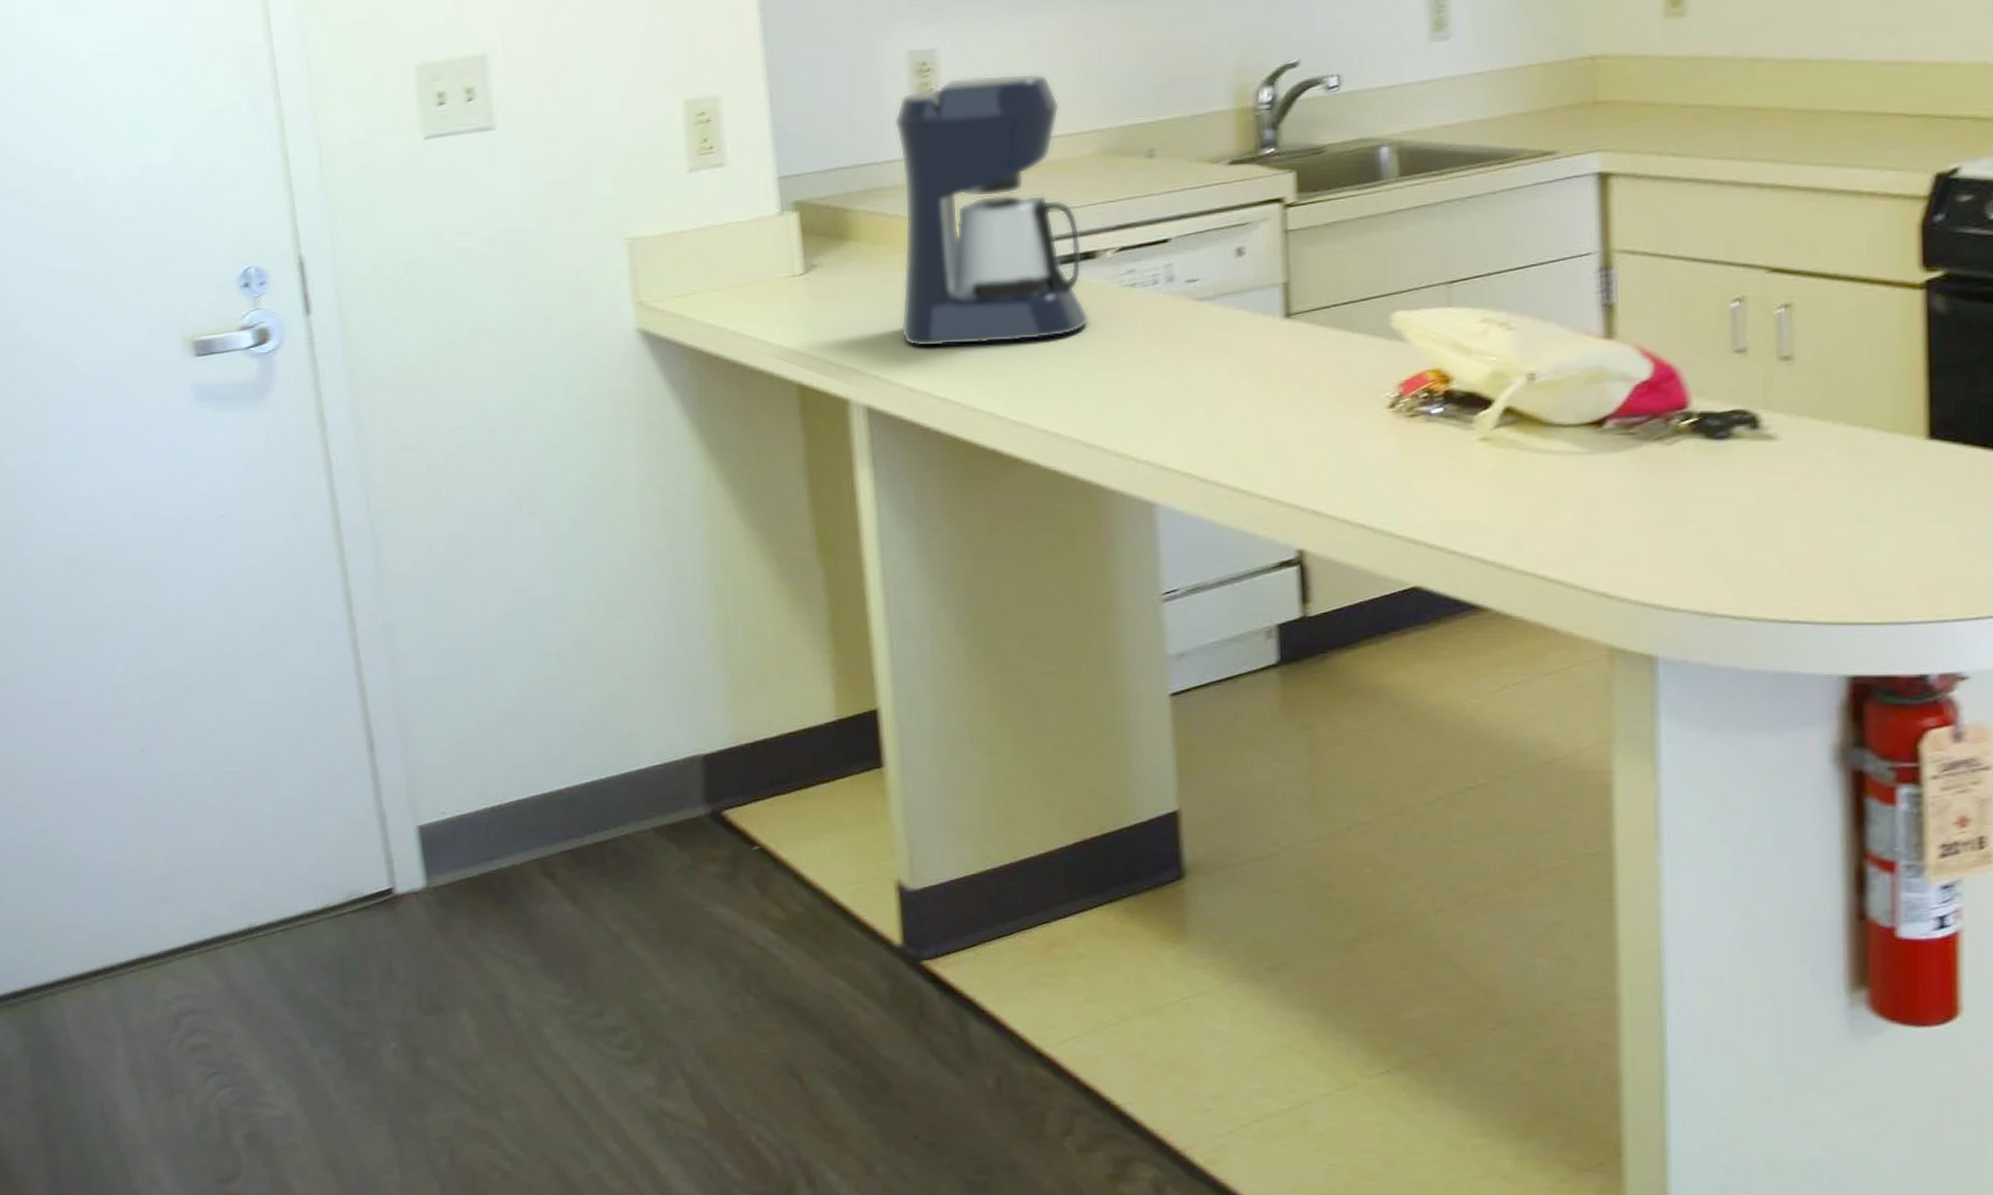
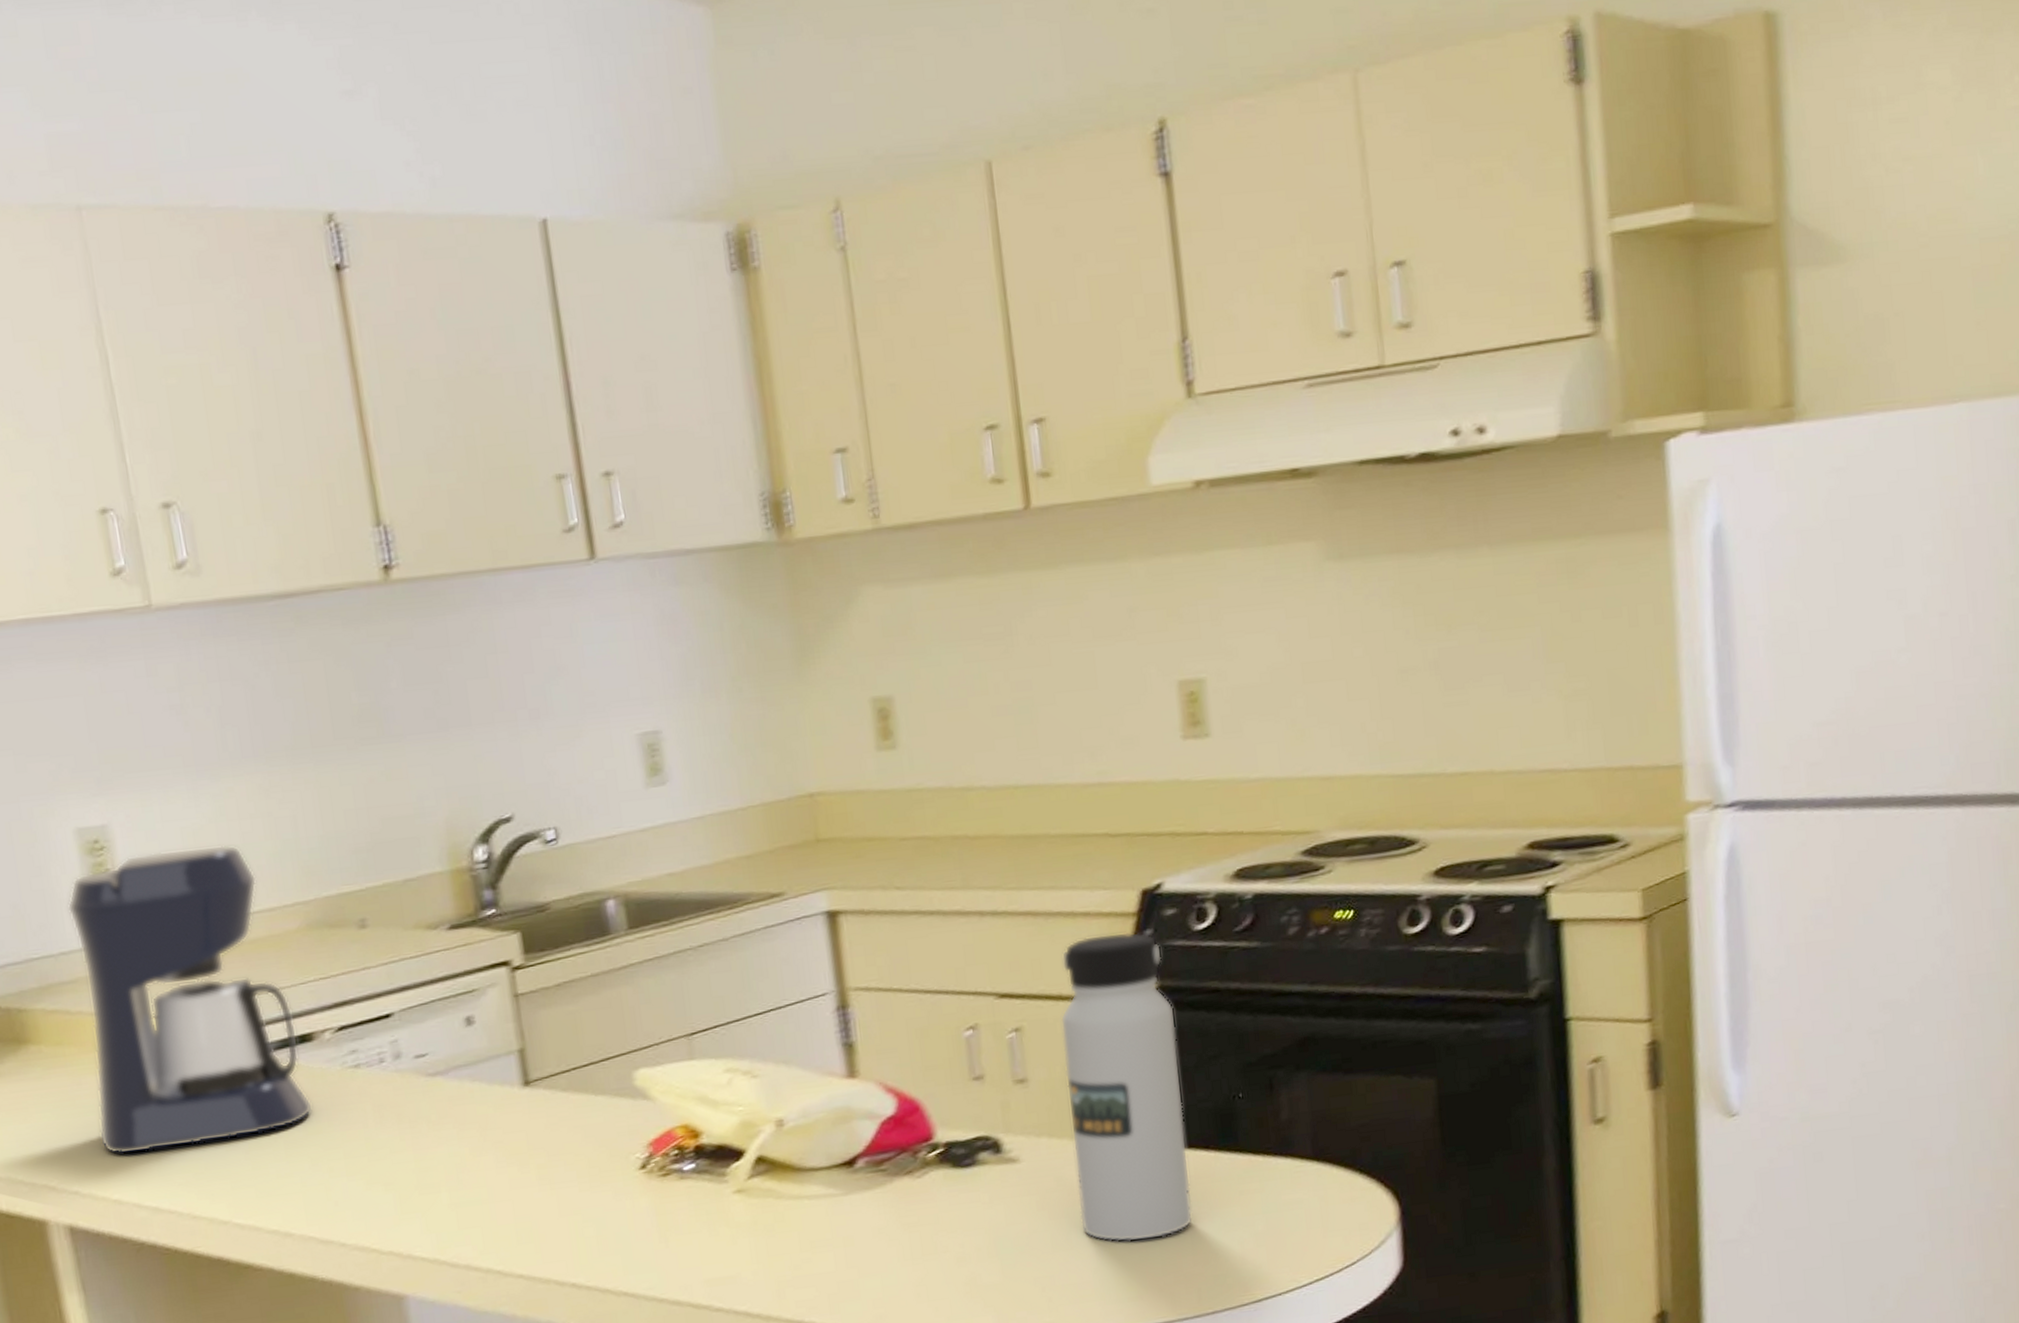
water bottle: none [1834,215,1963,535] -> present [1060,932,1193,1242]

